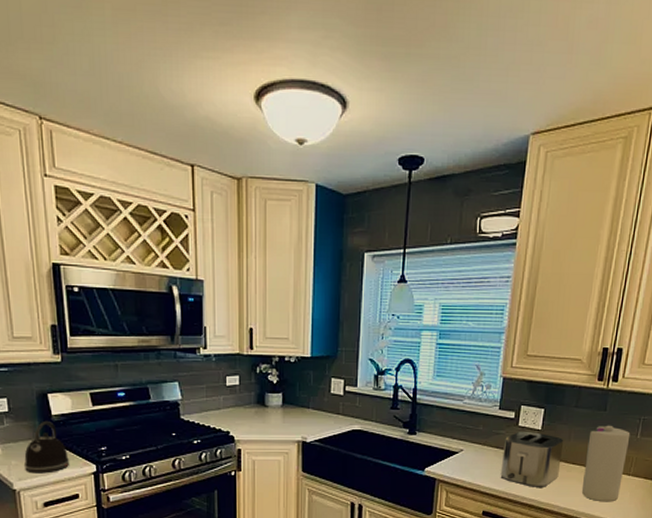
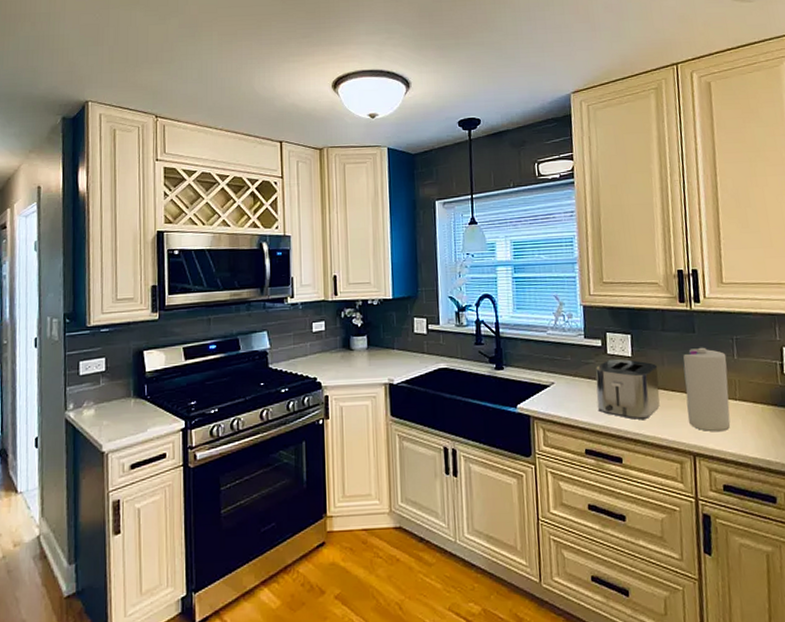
kettle: present [23,420,70,474] -> none [114,377,160,434]

